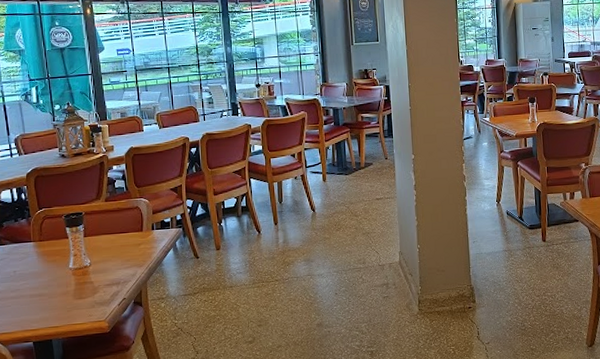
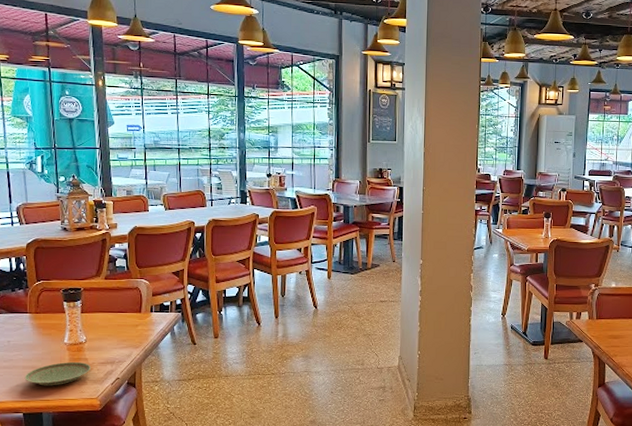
plate: none [32,286,98,313] -> present [24,362,92,386]

